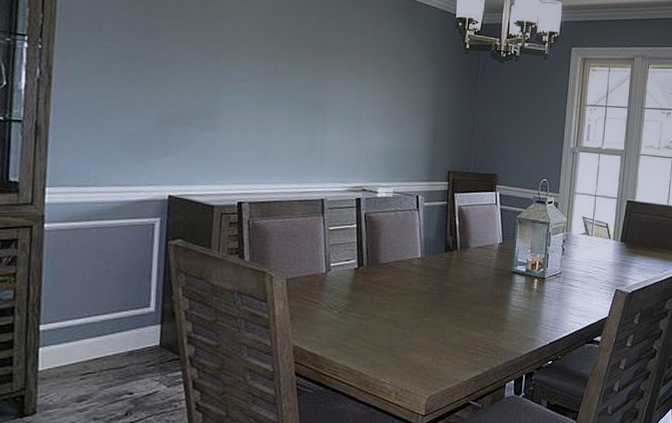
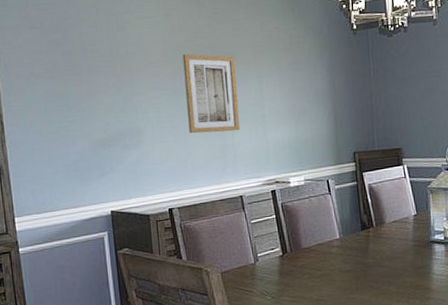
wall art: none [275,40,338,130] -> present [182,54,240,134]

